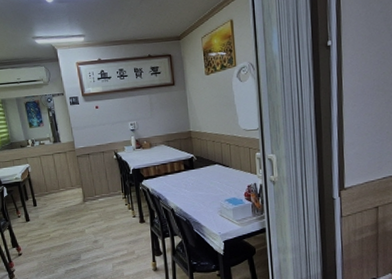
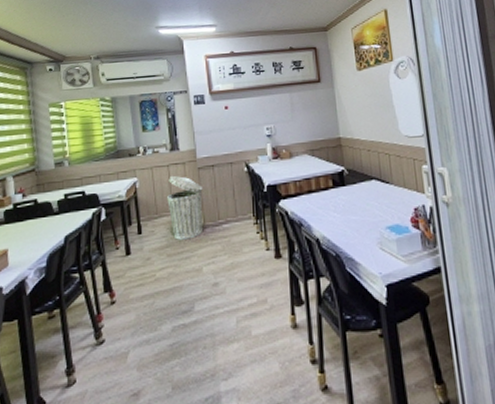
trash can: none [54,162,84,210] -> present [167,175,204,240]

